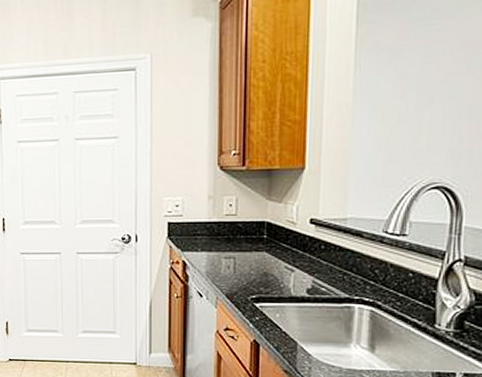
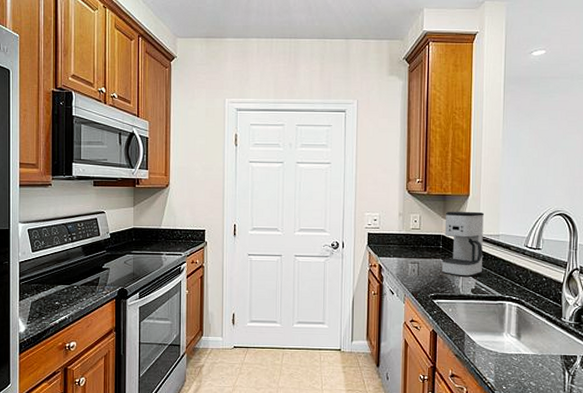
coffee maker: none [266,189,326,273] -> present [441,211,485,277]

